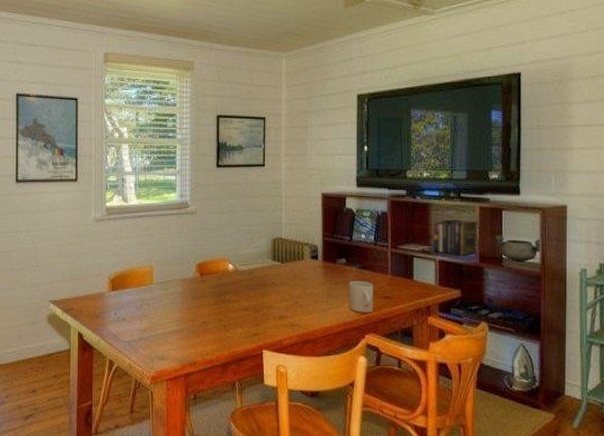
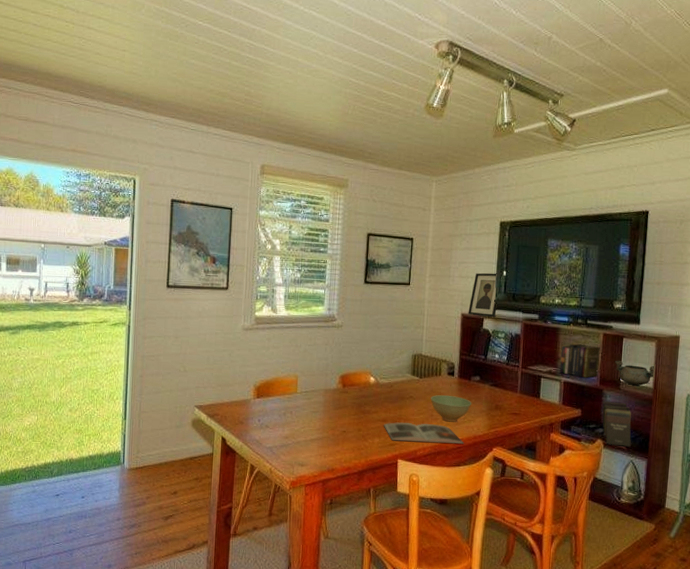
magazine: none [245,311,333,331] -> present [383,422,464,444]
bowl: none [294,279,339,309] -> present [430,394,472,422]
picture frame: none [328,149,360,195] -> present [468,273,497,317]
cup: present [349,280,374,313] -> none [479,397,504,428]
books: none [484,280,520,329] -> present [602,401,631,447]

